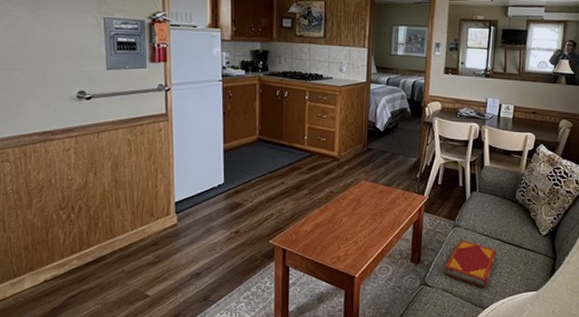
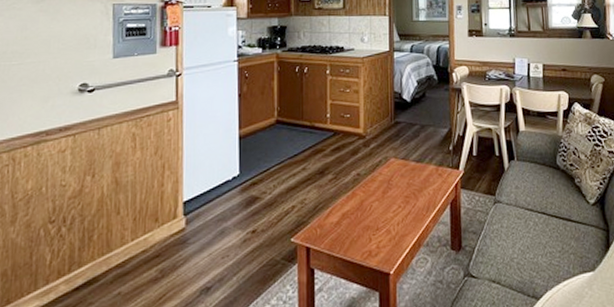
hardback book: present [445,239,497,288] -> none [489,216,545,274]

